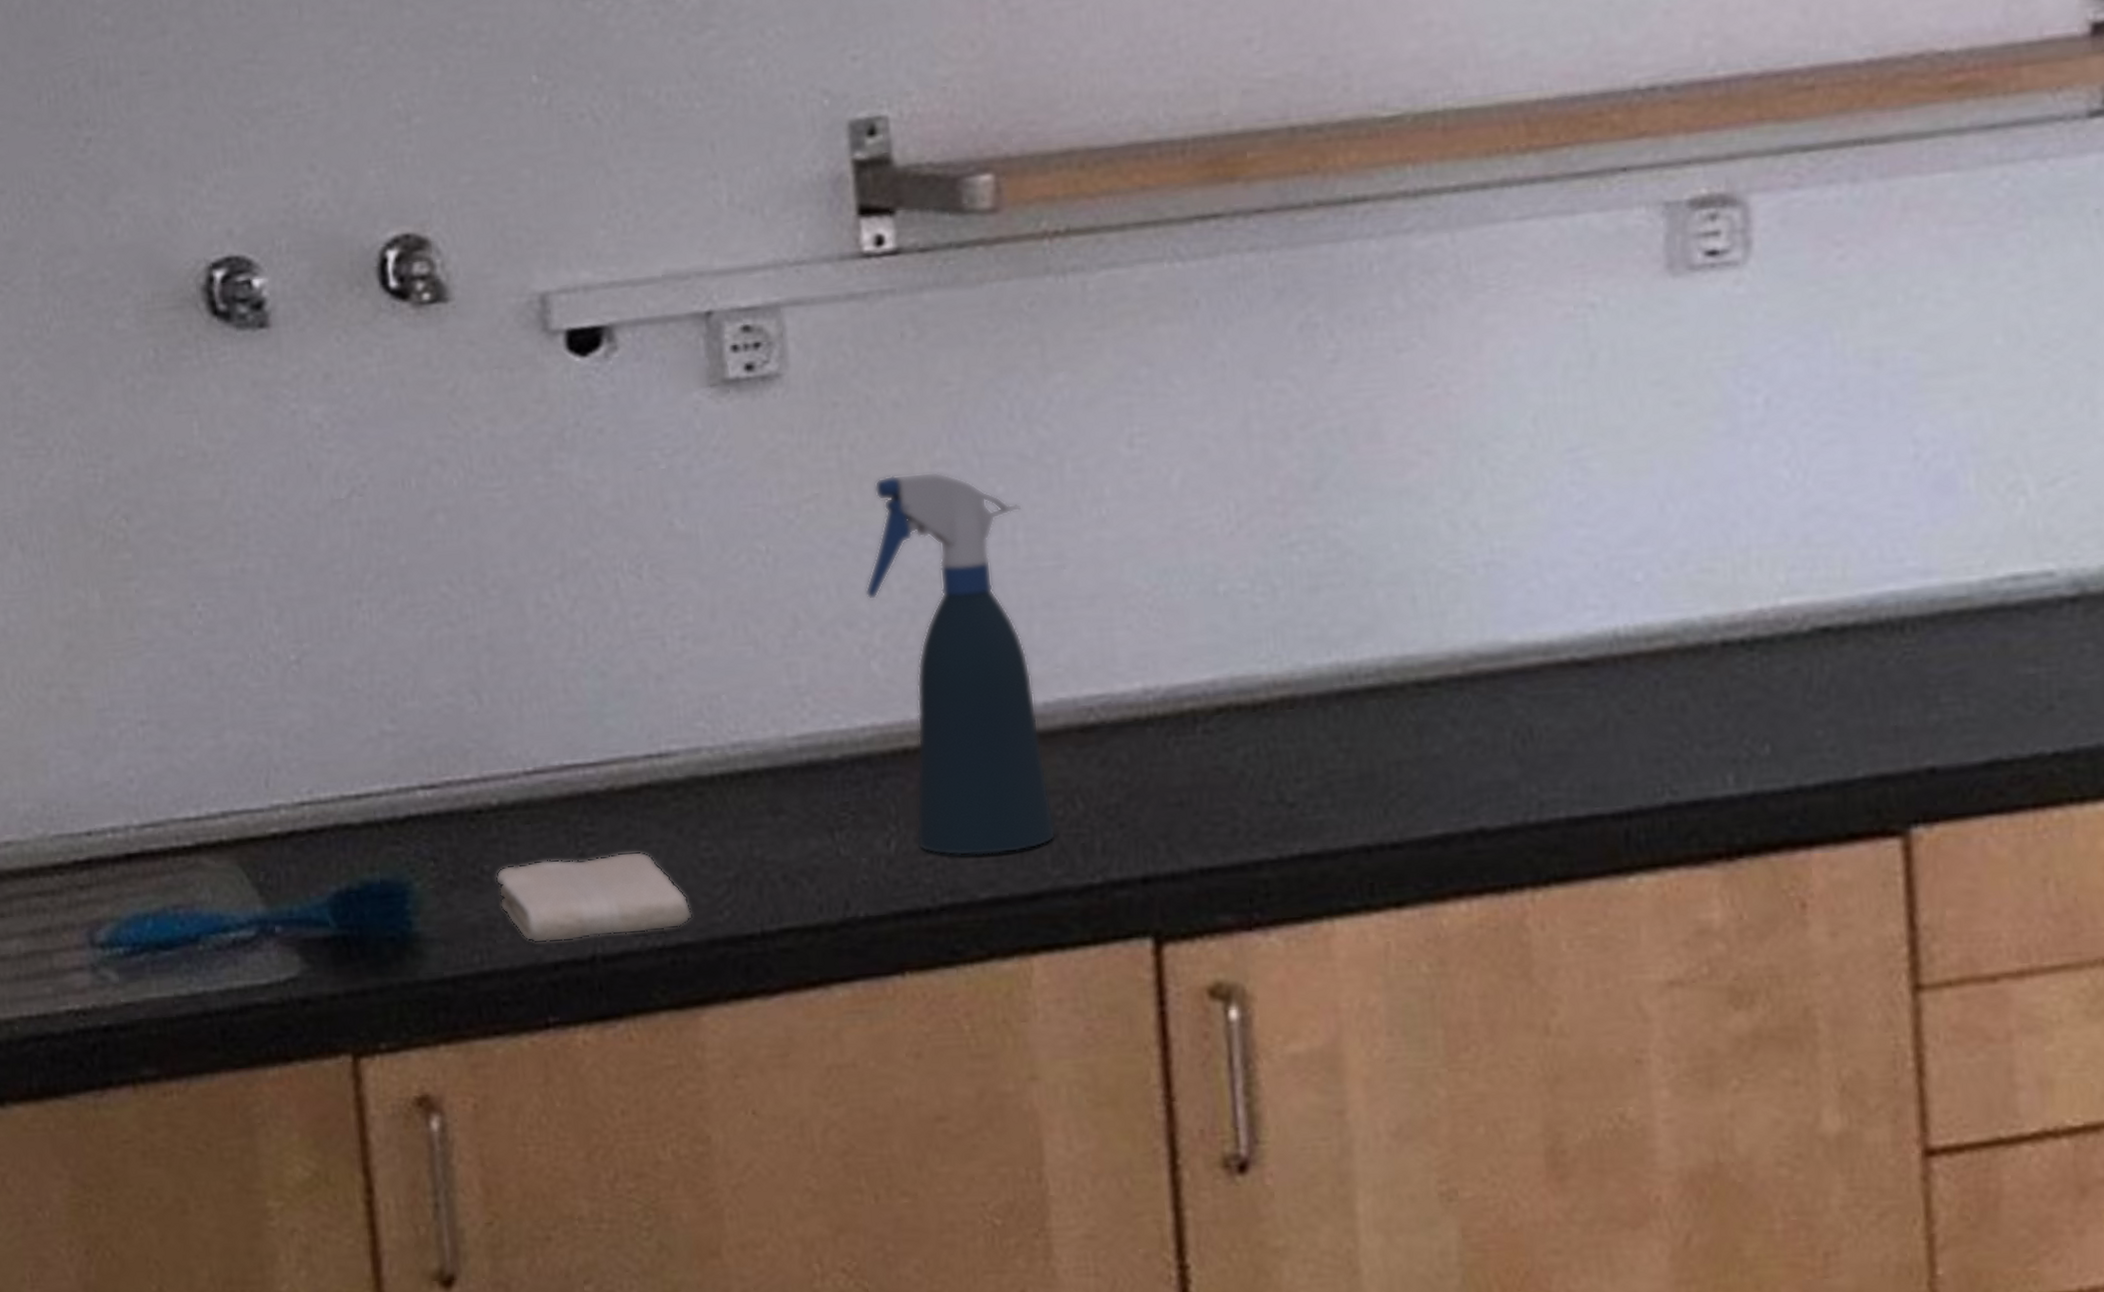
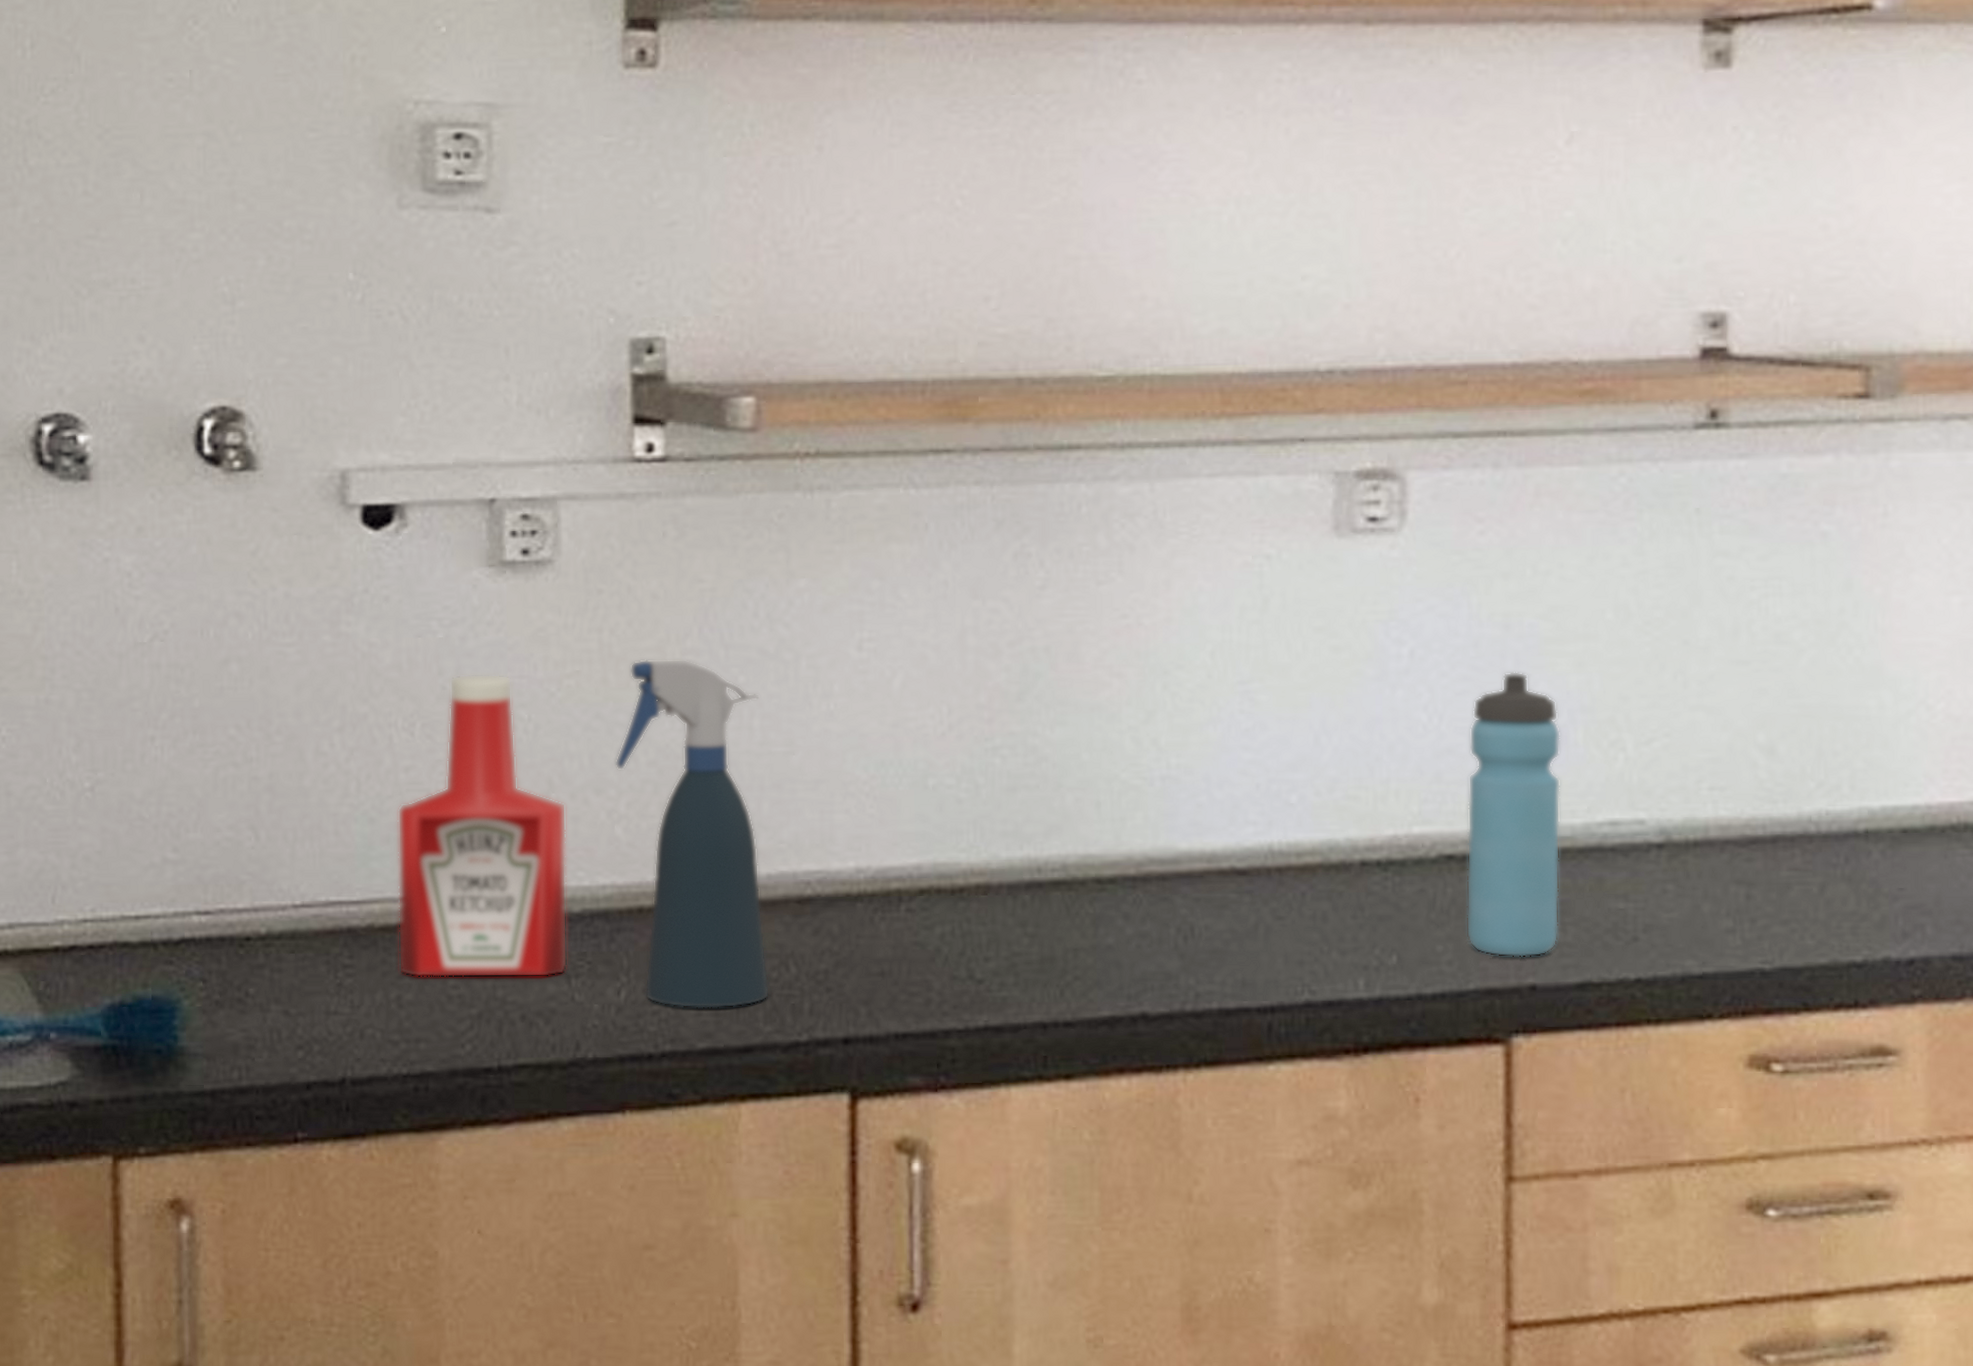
washcloth: present [495,851,693,944] -> none [258,985,437,1064]
ketchup bottle: none [629,503,830,842] -> present [396,673,569,979]
water bottle: none [1840,413,1959,738] -> present [1466,672,1561,958]

